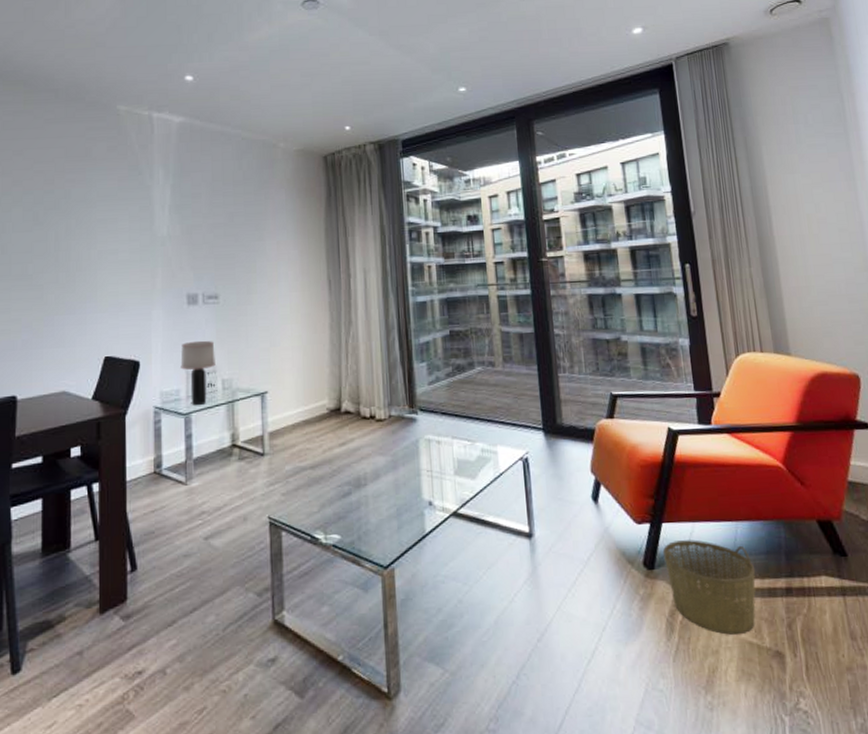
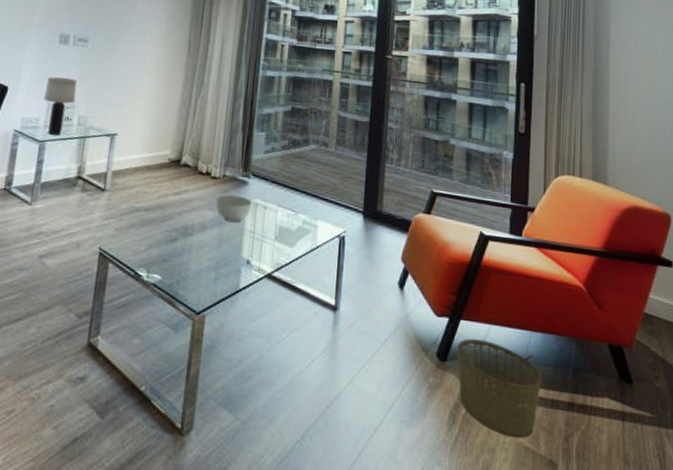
bowl: none [386,435,424,465] -> present [216,195,251,223]

